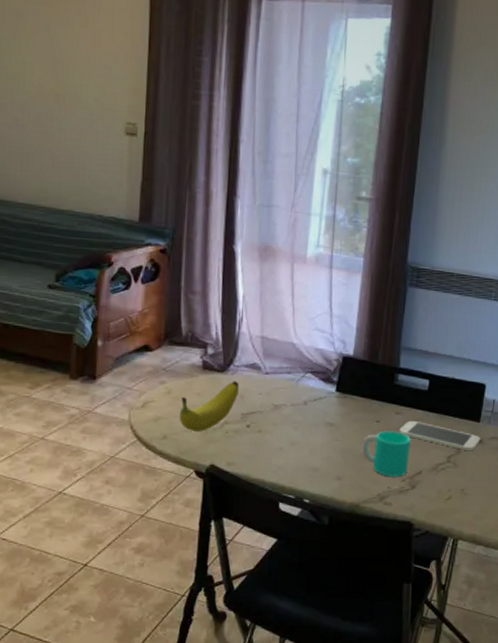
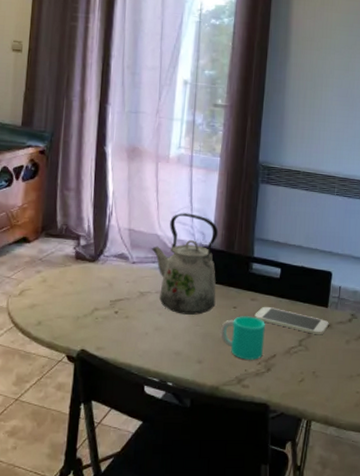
fruit: present [179,381,239,431] -> none [53,270,108,318]
kettle: none [286,319,361,429] -> present [151,213,219,315]

